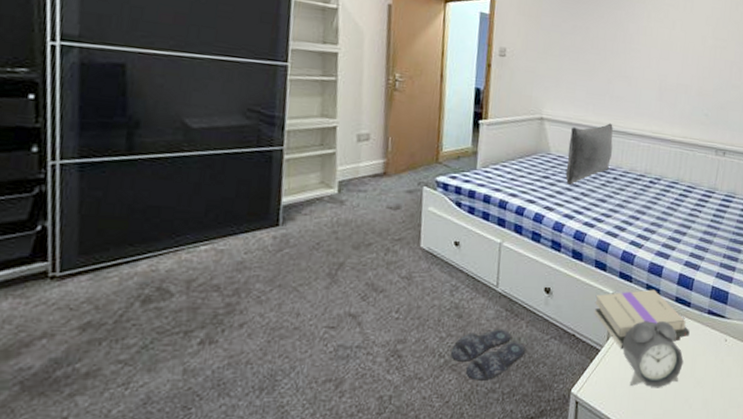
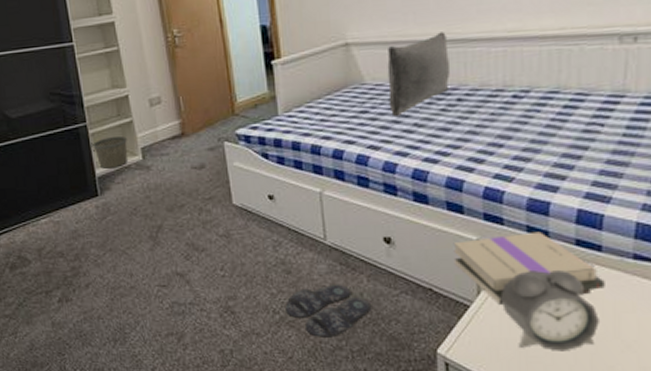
basket: none [285,165,325,199] -> present [92,136,127,169]

